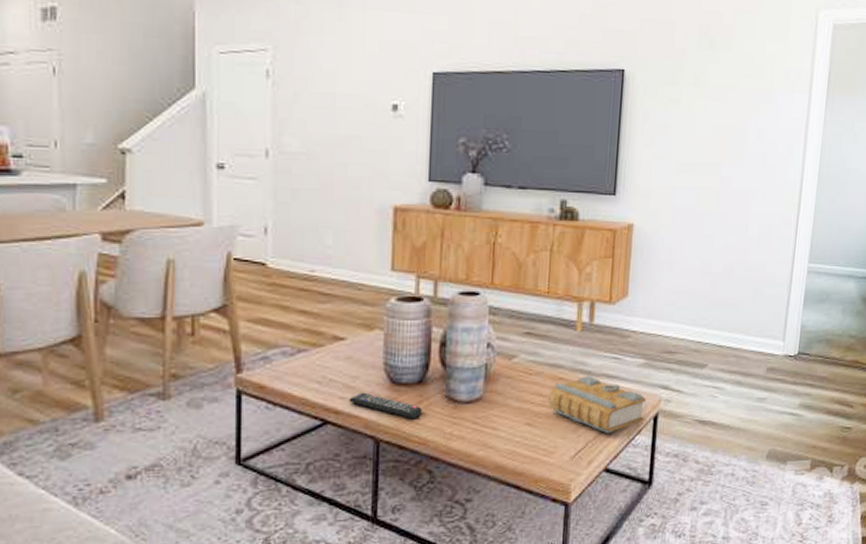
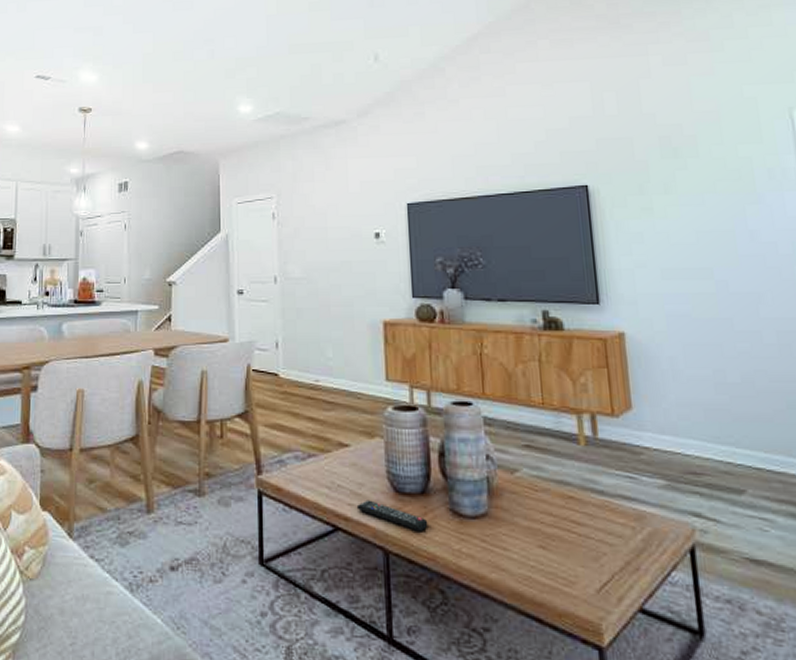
book: present [548,375,647,434] -> none [559,495,678,567]

